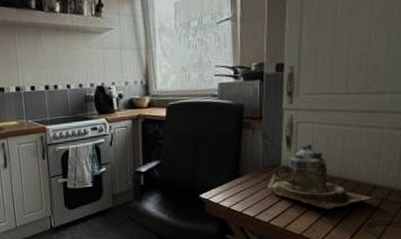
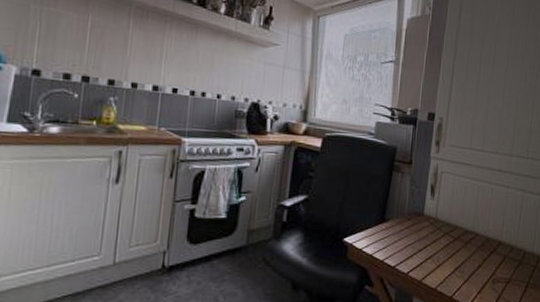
teapot: present [268,144,376,209] -> none [410,194,500,263]

